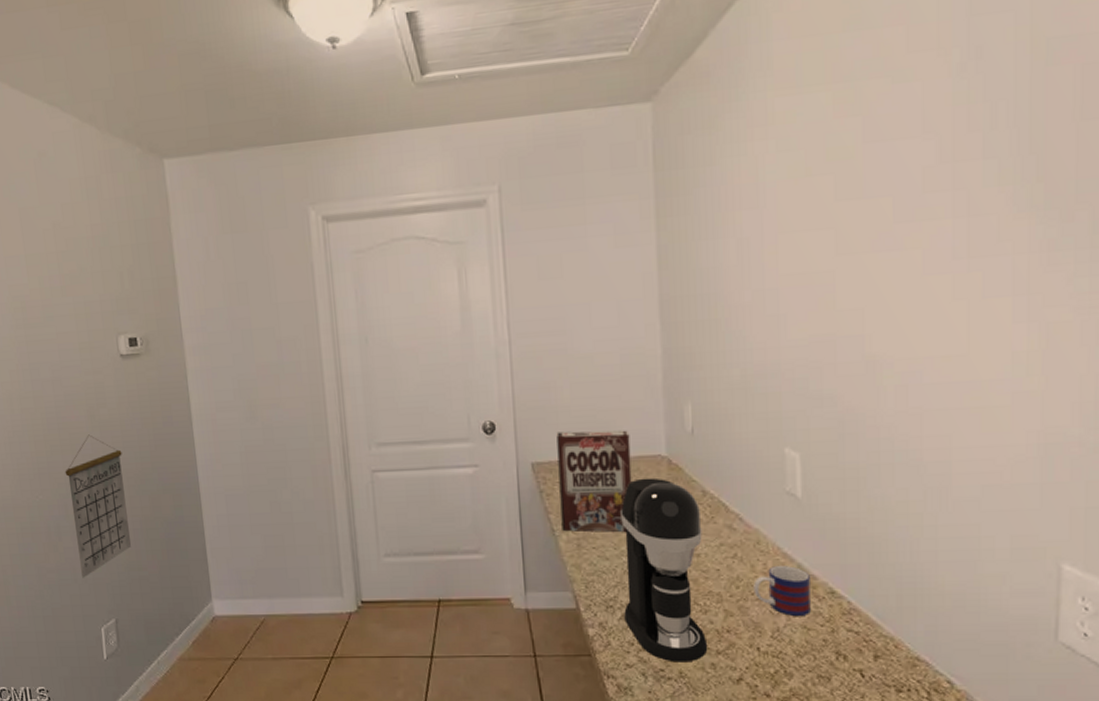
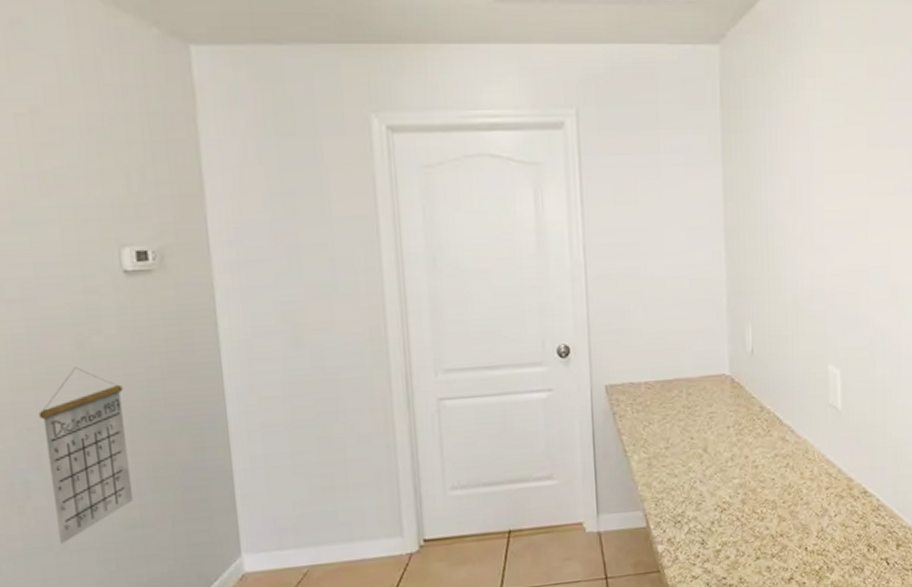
cereal box: present [556,430,632,532] -> none [629,351,699,452]
coffee maker: present [621,478,708,663] -> none [688,396,764,569]
mug: present [753,566,811,616] -> none [802,471,848,516]

